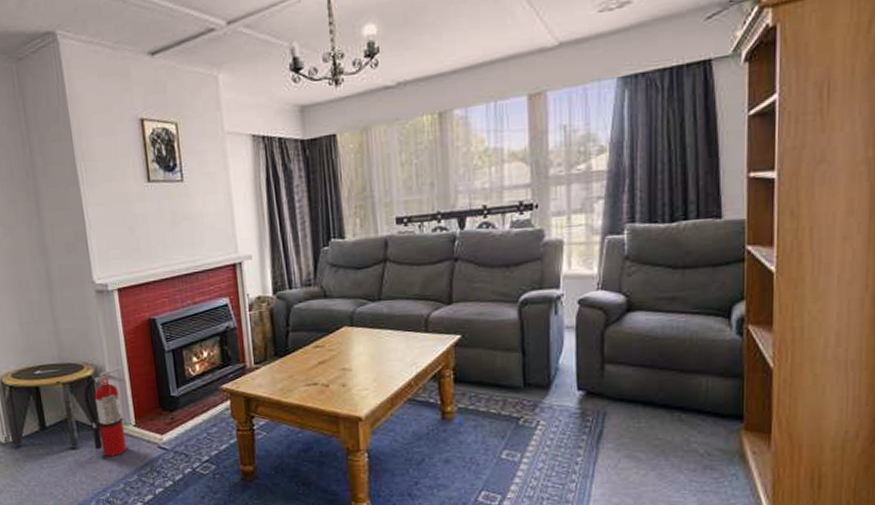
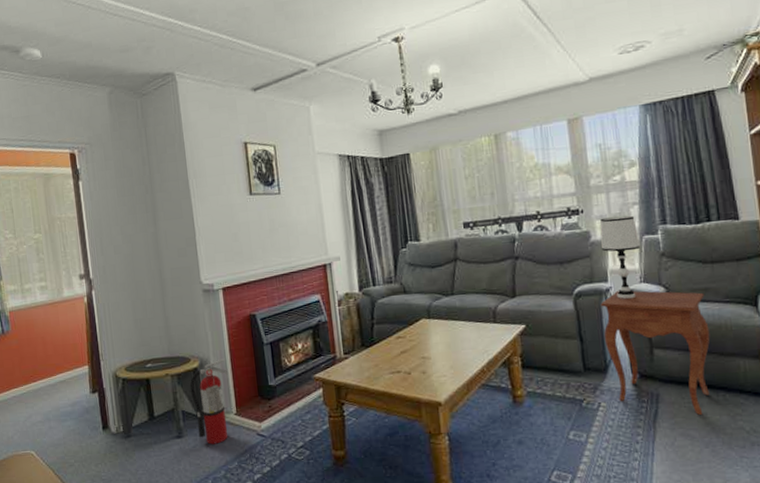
side table: none [549,298,671,437] -> present [600,290,711,416]
table lamp: none [555,211,602,309] -> present [600,215,641,300]

